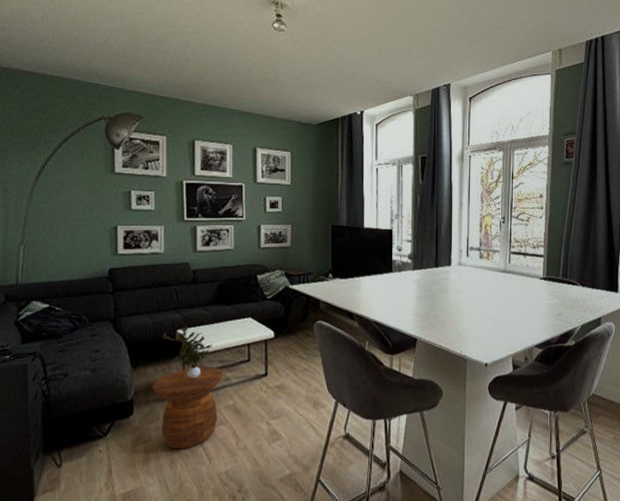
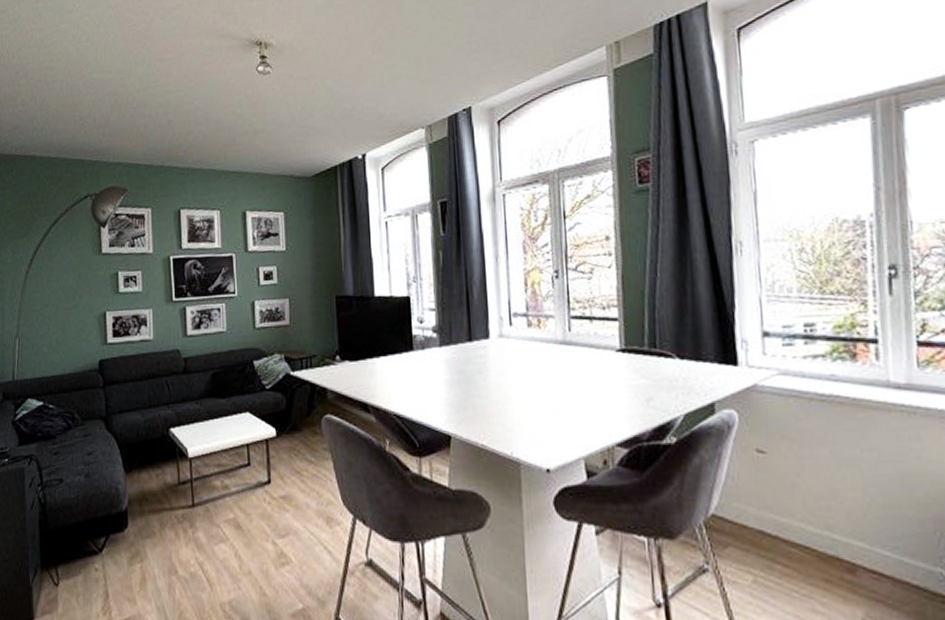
side table: present [152,366,224,450] -> none [146,472,222,571]
potted plant: present [162,324,212,379] -> none [155,421,208,487]

